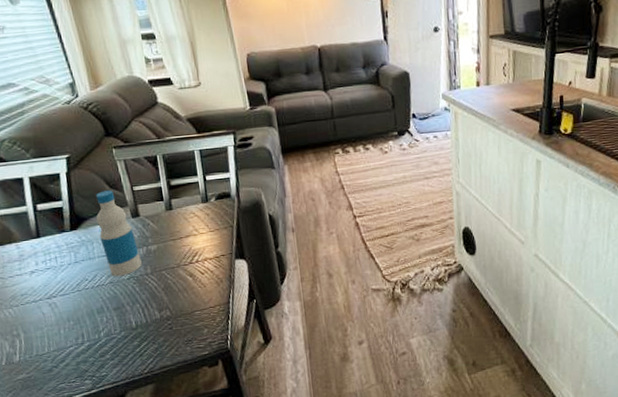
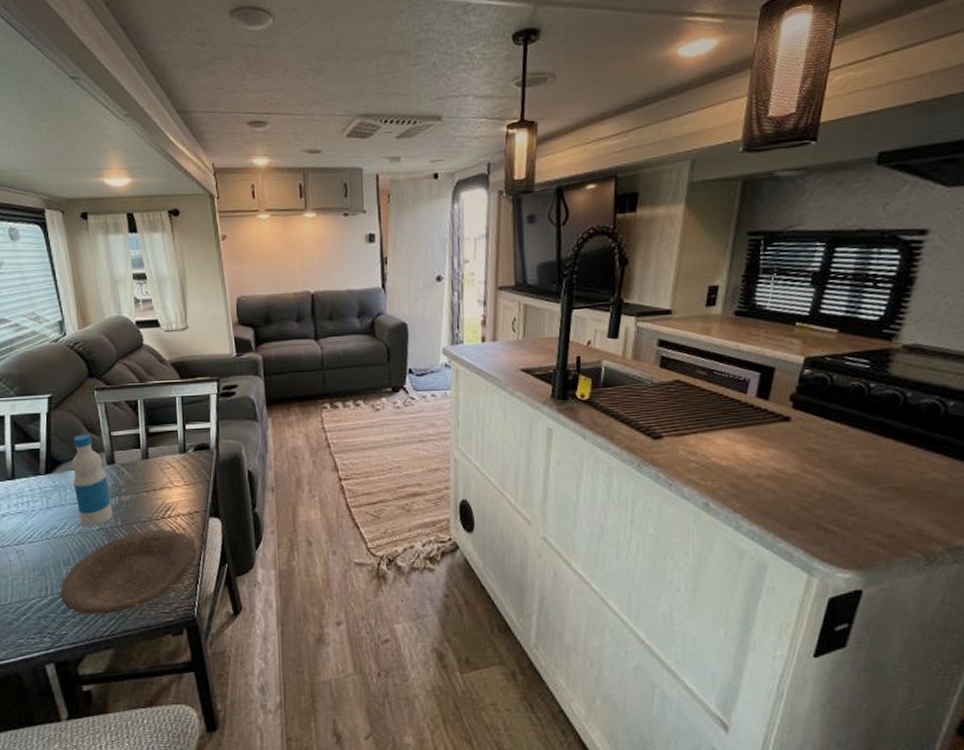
plate: none [96,273,226,357] -> present [60,529,197,615]

